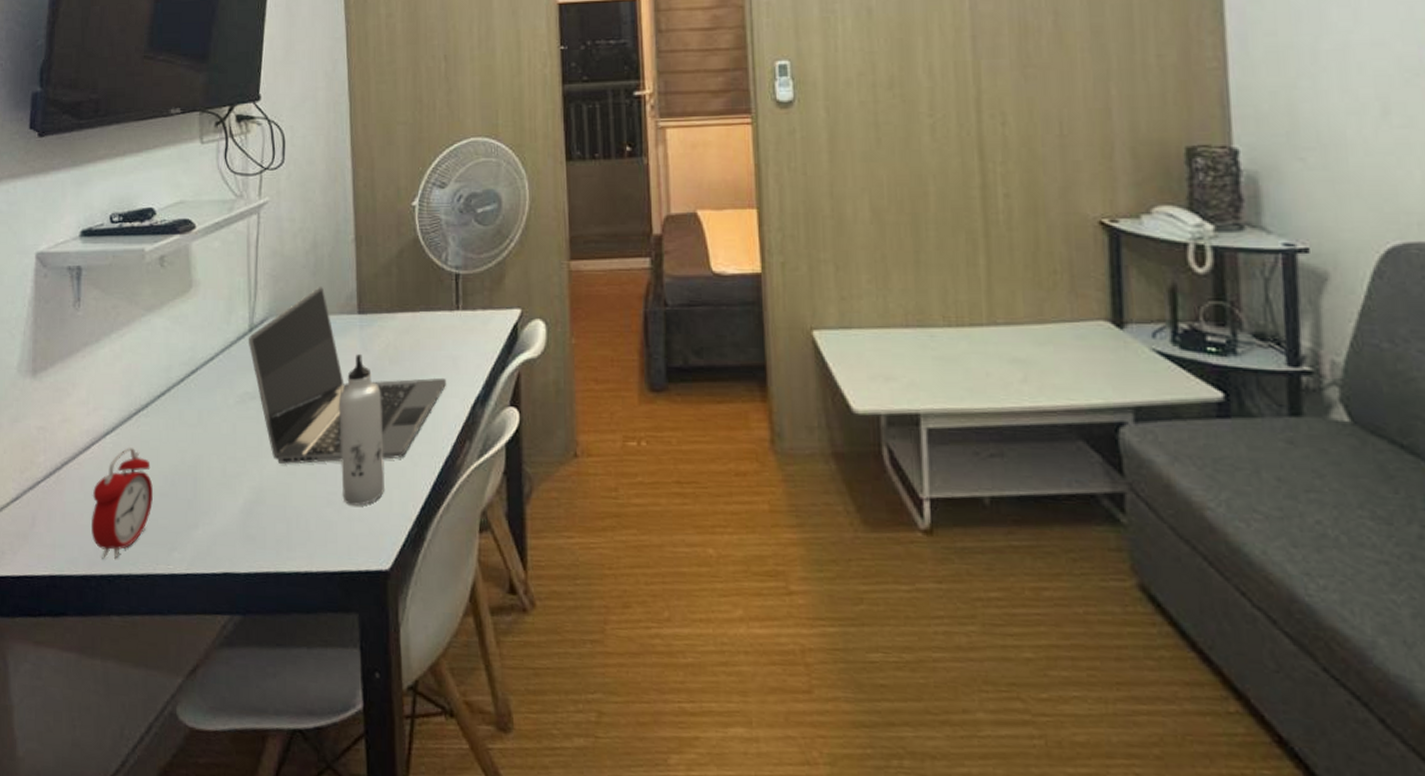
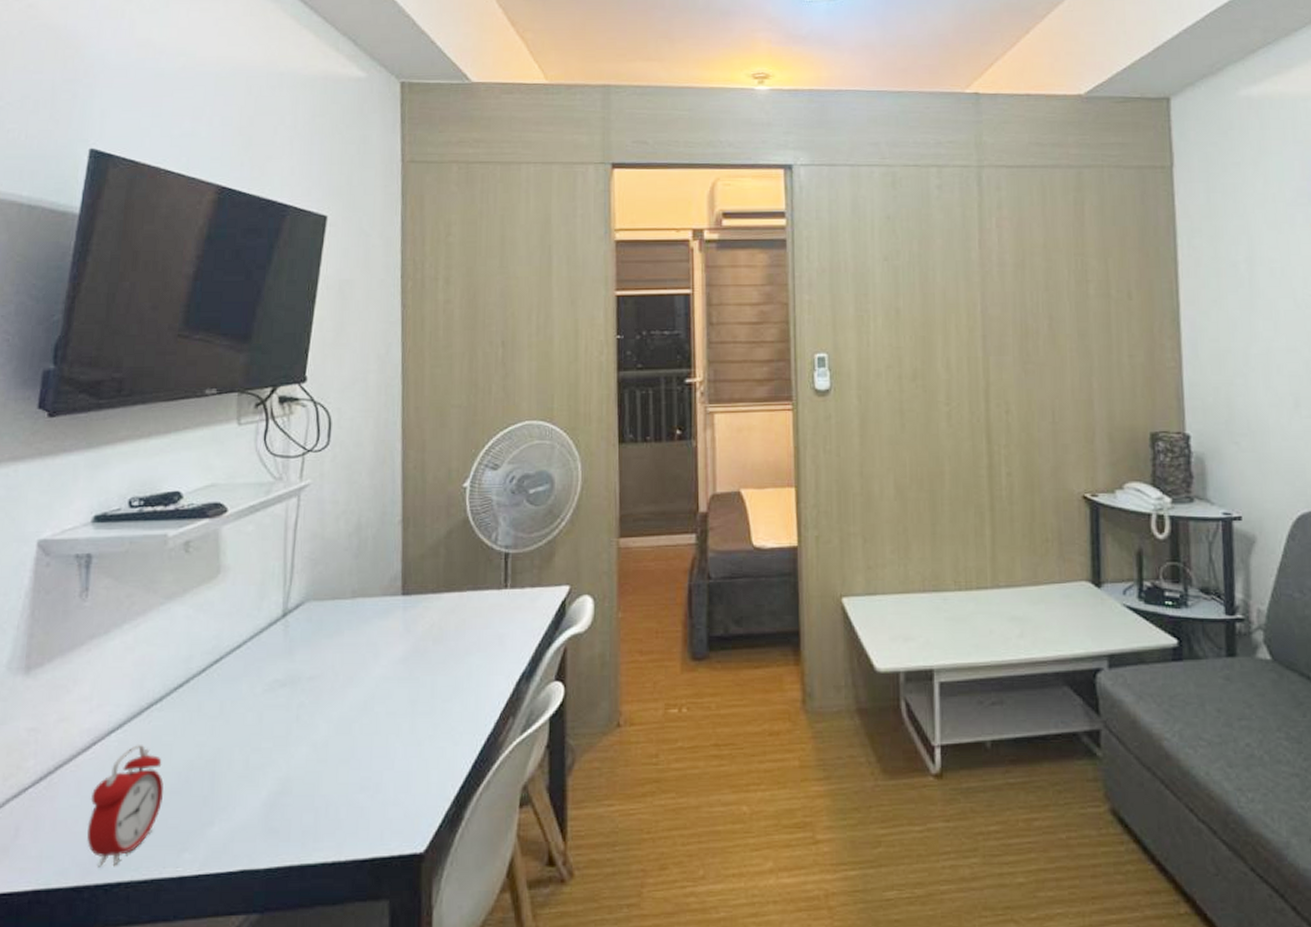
laptop: present [248,287,446,465] -> none [280,569,491,753]
water bottle: present [339,354,384,506] -> none [376,636,424,790]

